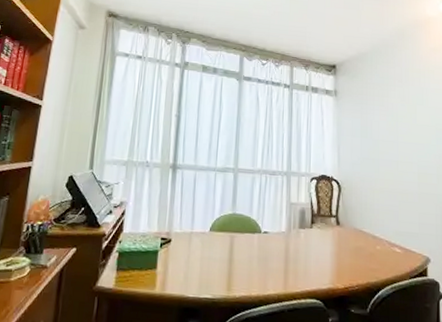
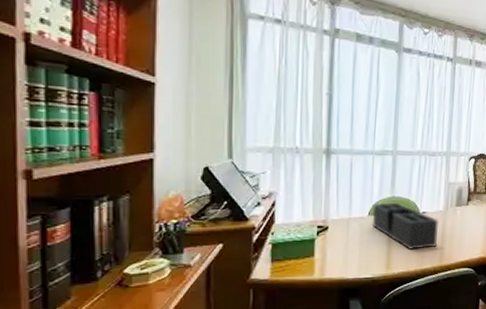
desk organizer: none [213,218,282,273] -> present [372,202,439,250]

